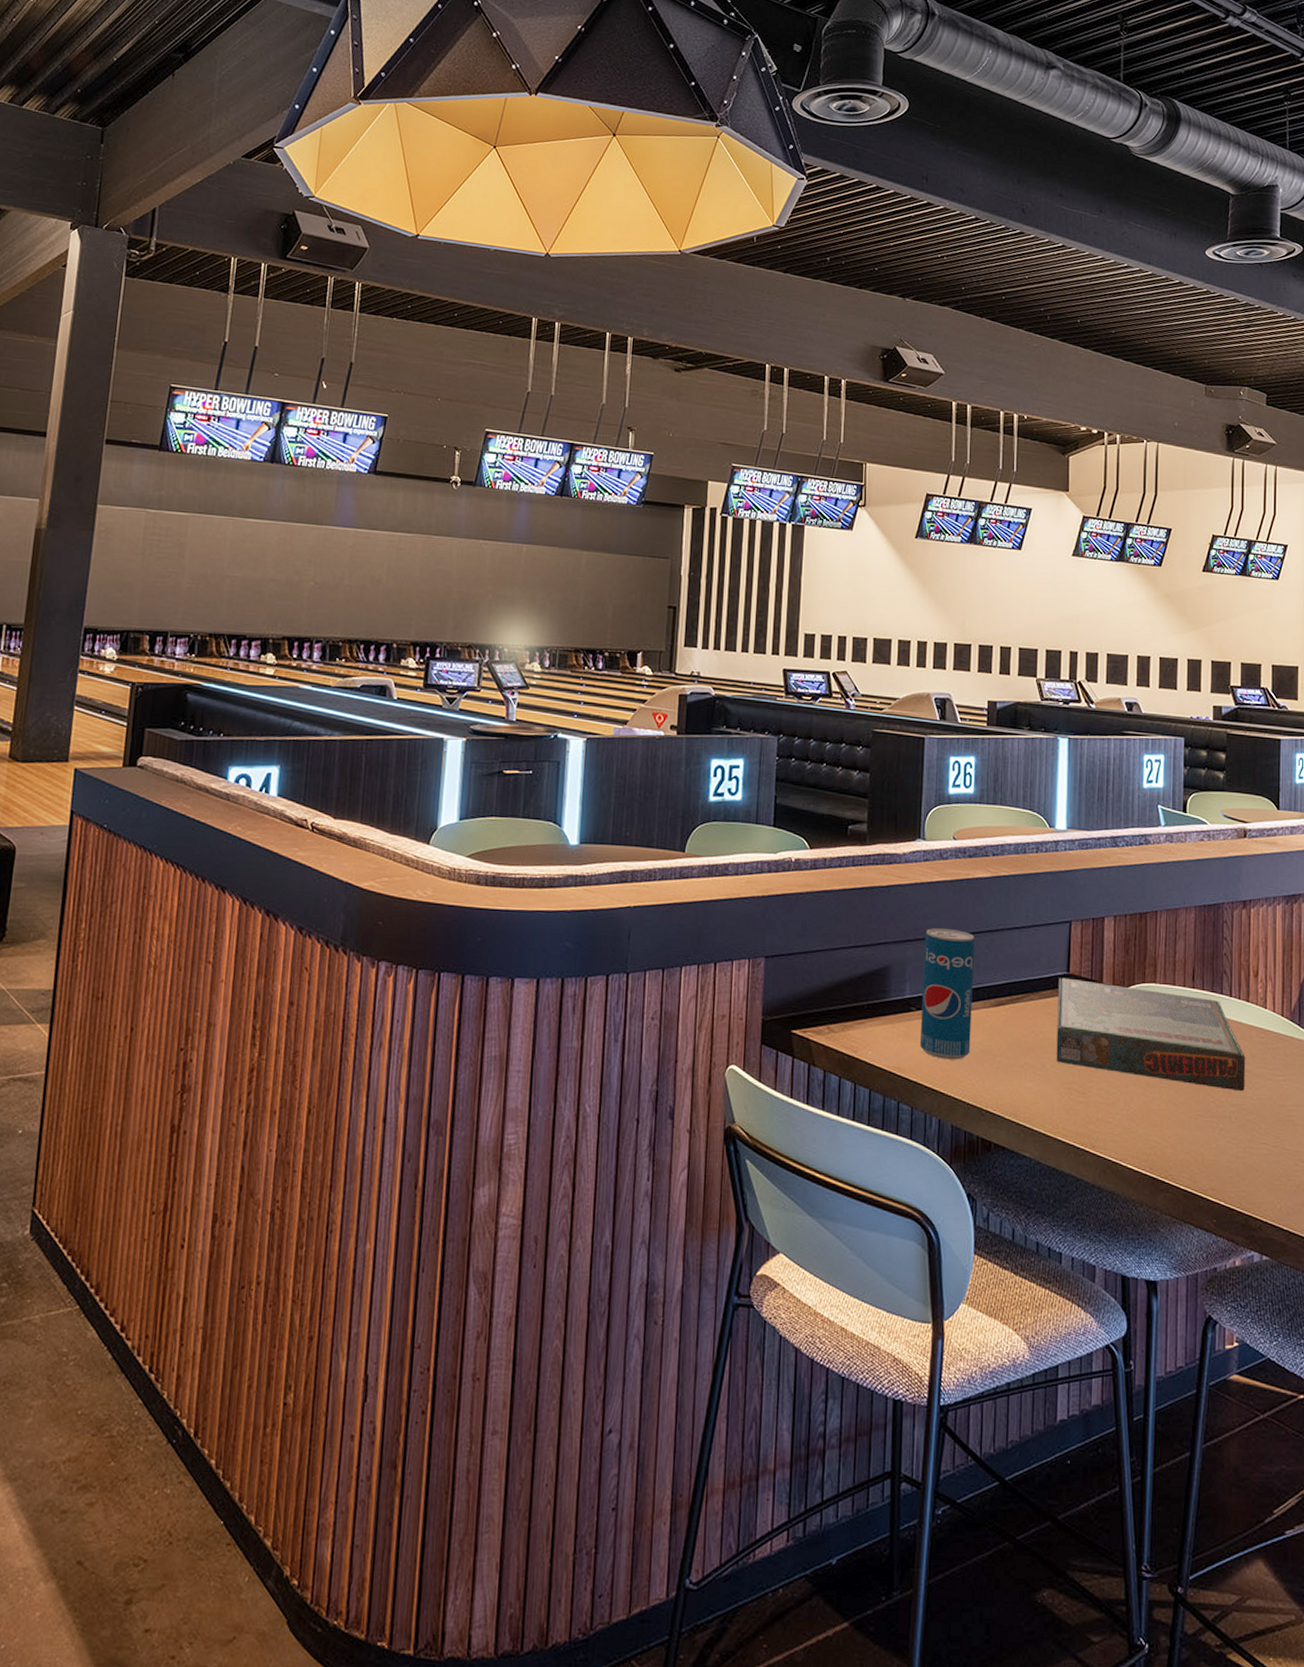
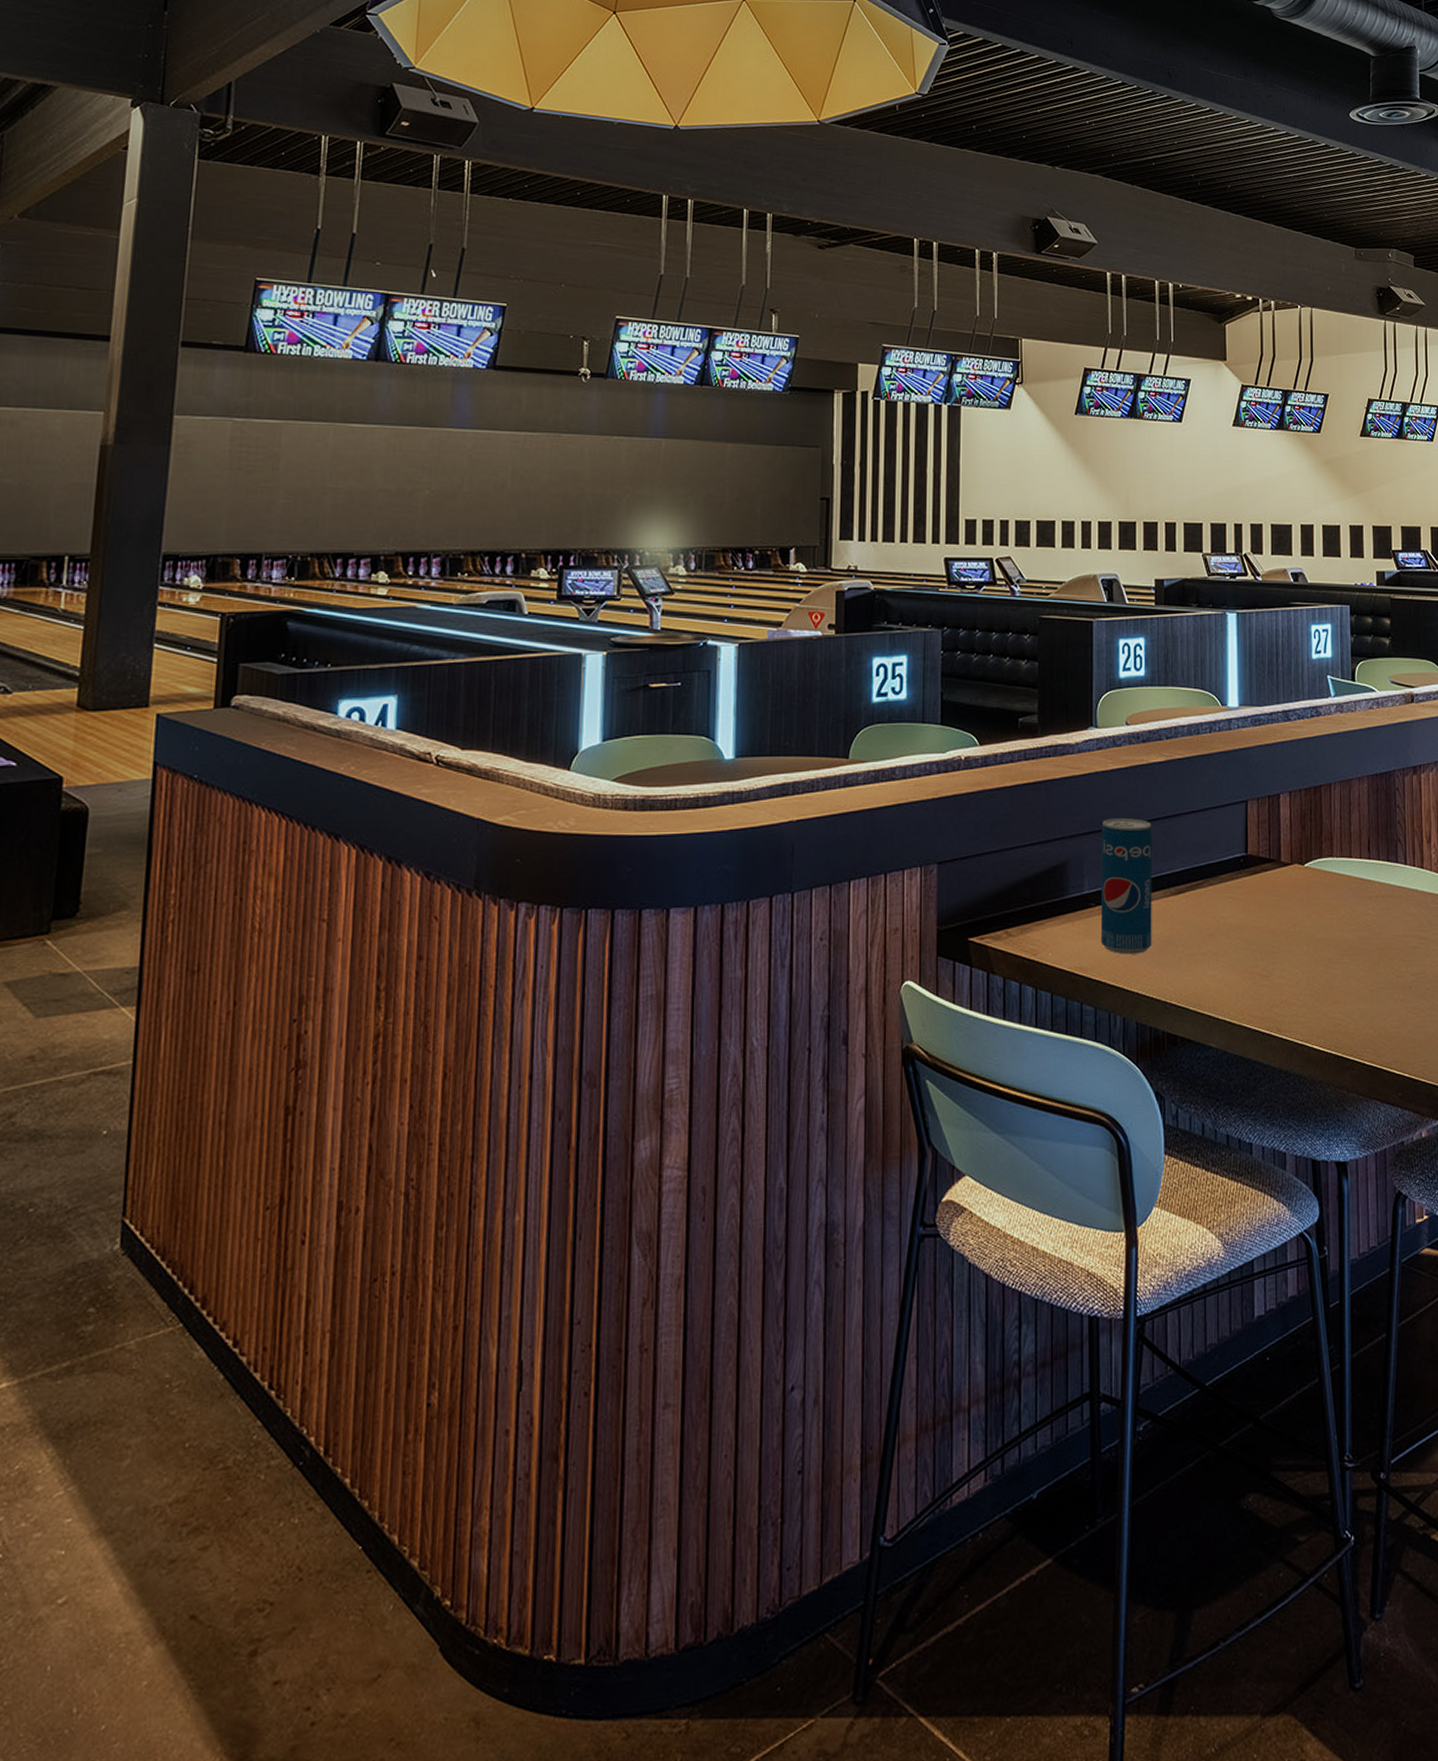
board game: present [1056,977,1245,1092] -> none [1237,859,1423,960]

